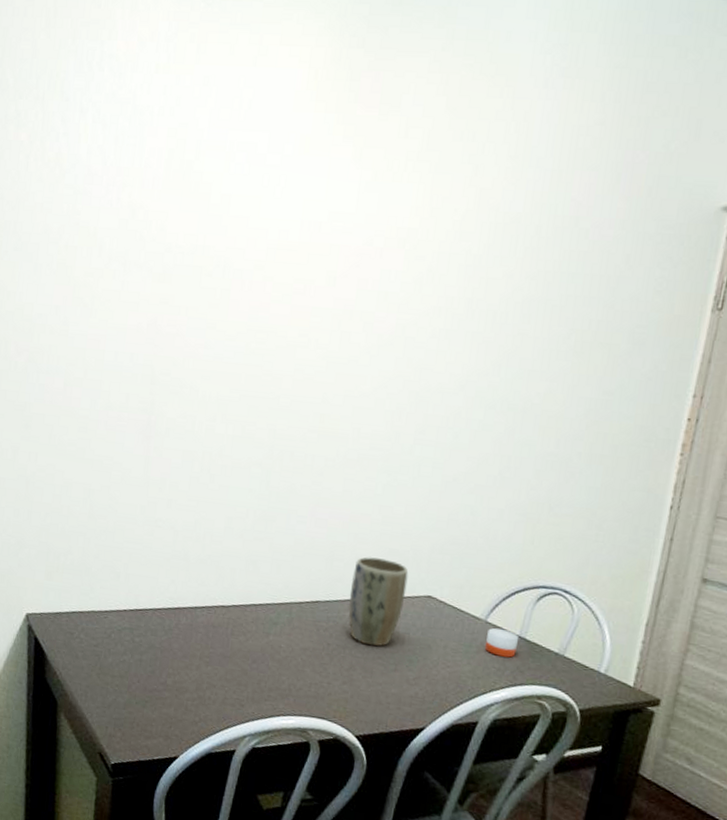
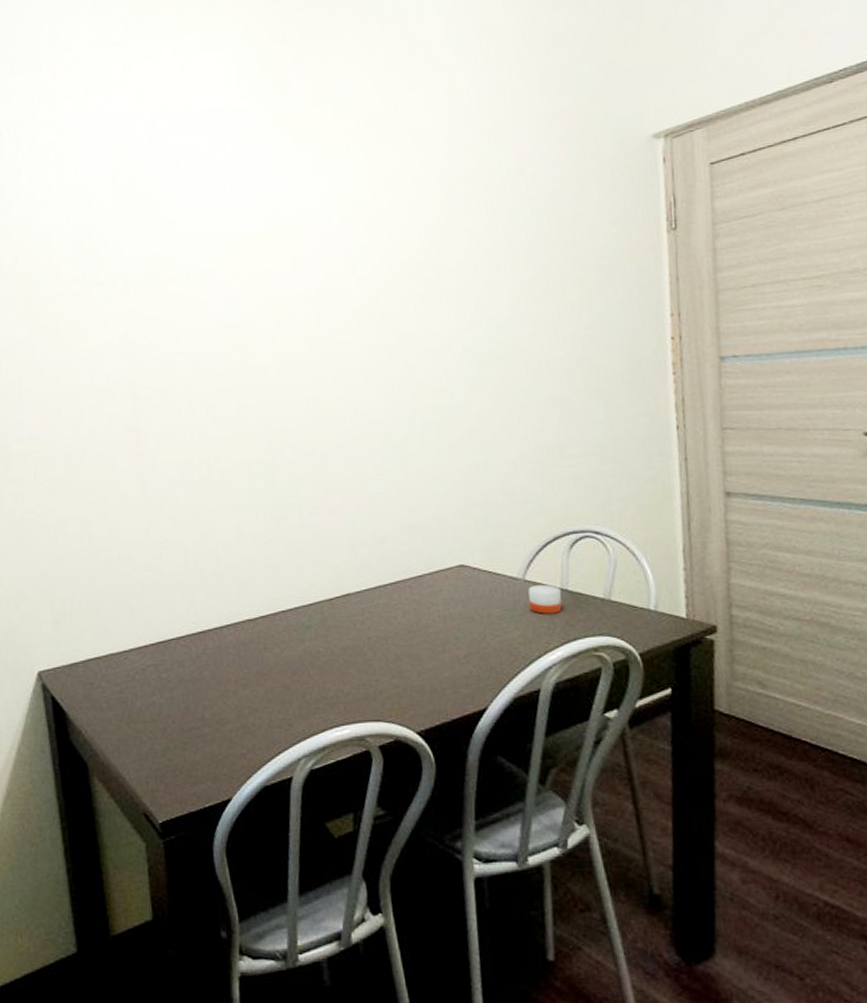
plant pot: present [348,556,409,646] -> none [378,535,437,630]

